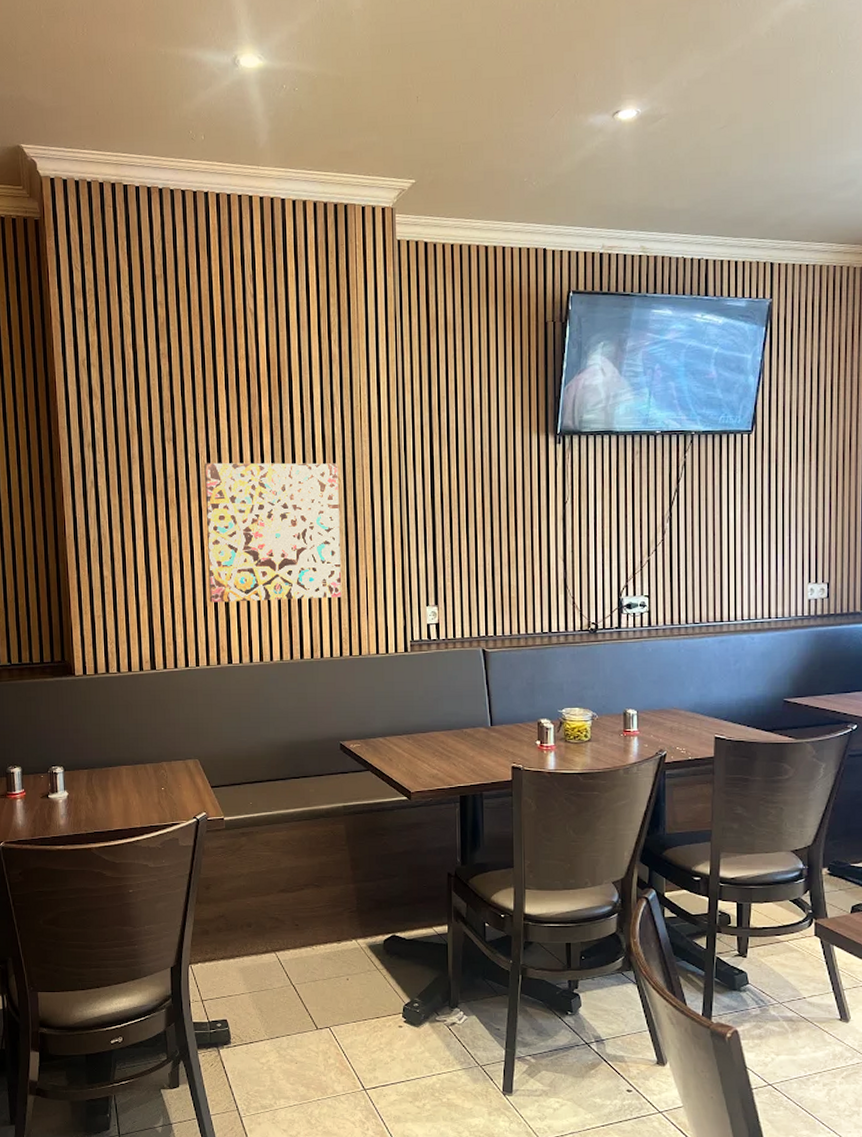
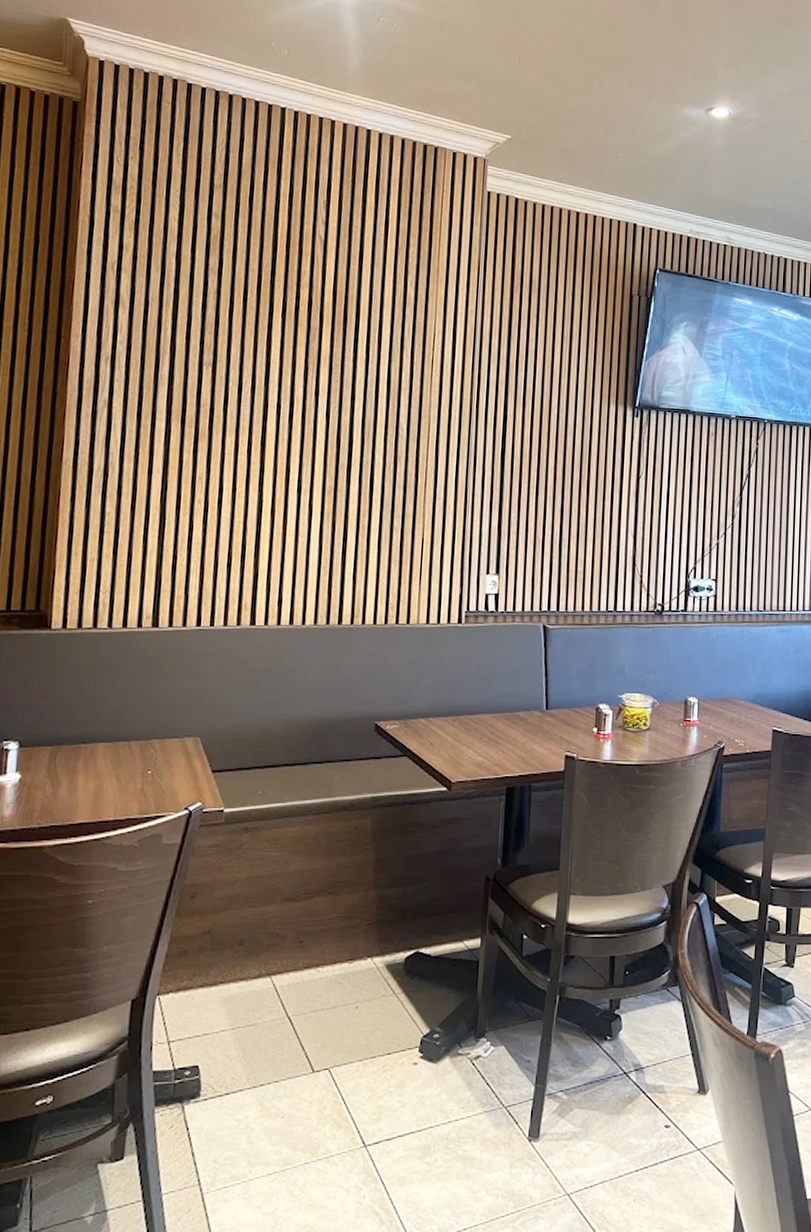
wall art: present [204,462,342,603] -> none [235,394,402,558]

